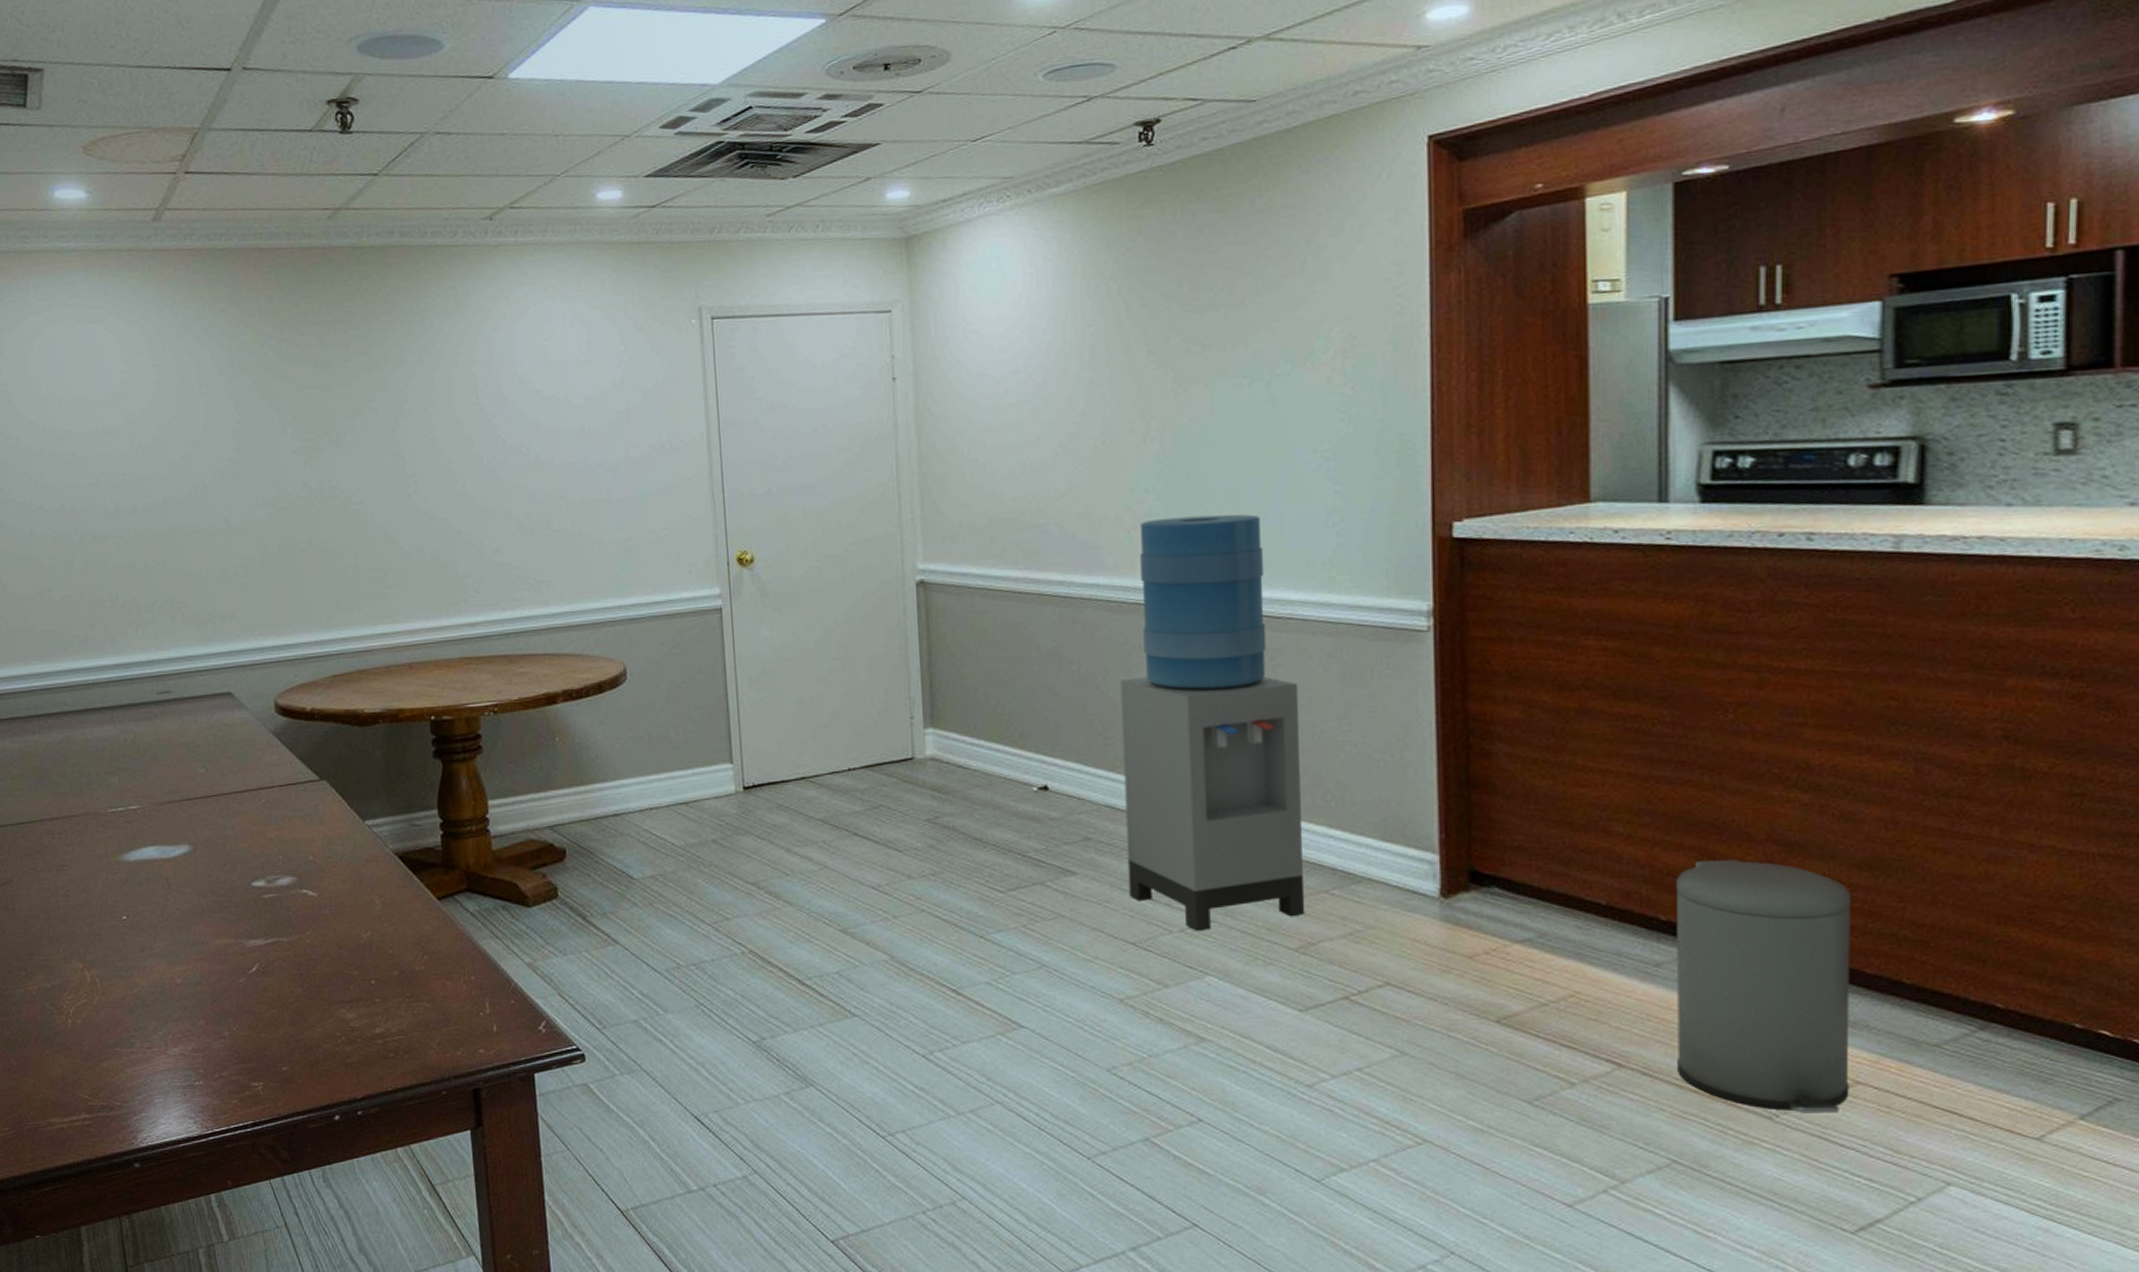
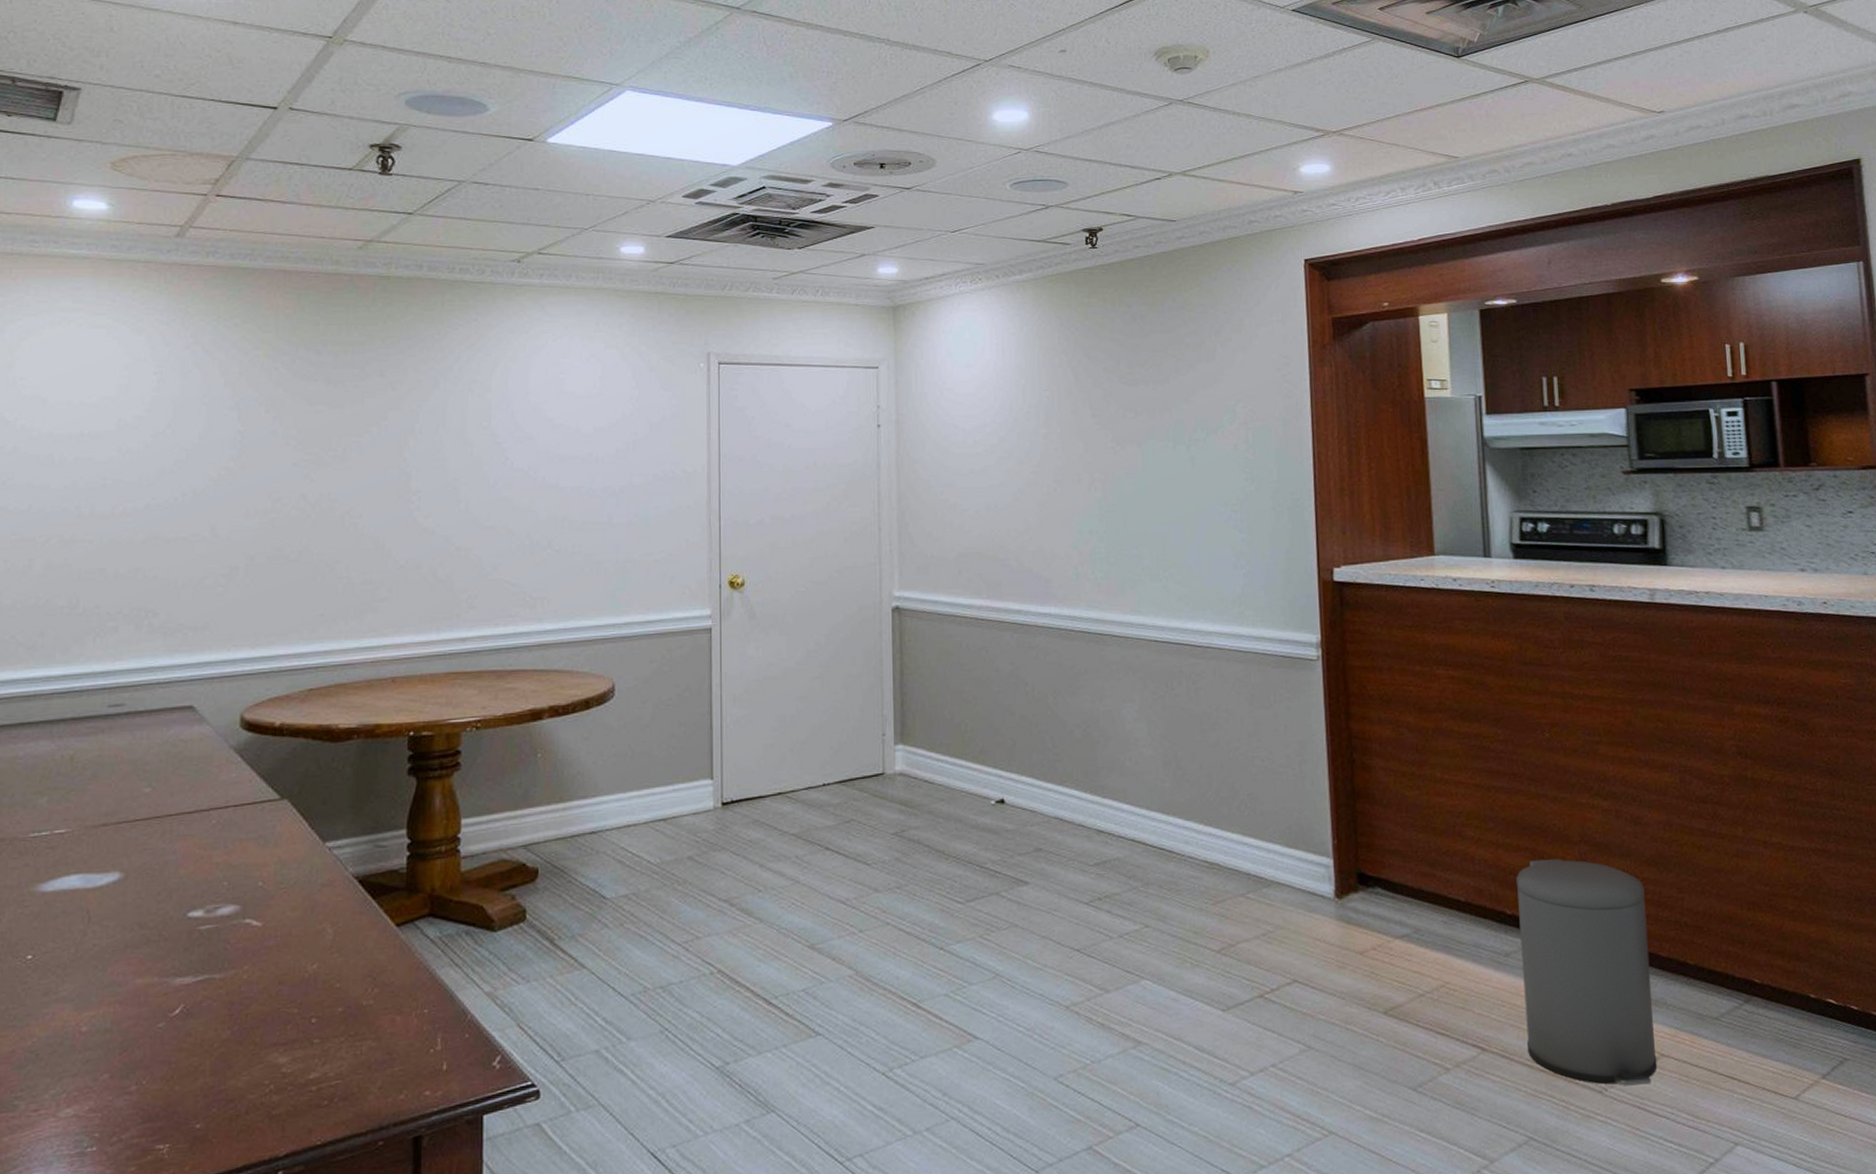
water cooler: present [1120,514,1305,930] -> none [1068,555,1226,936]

